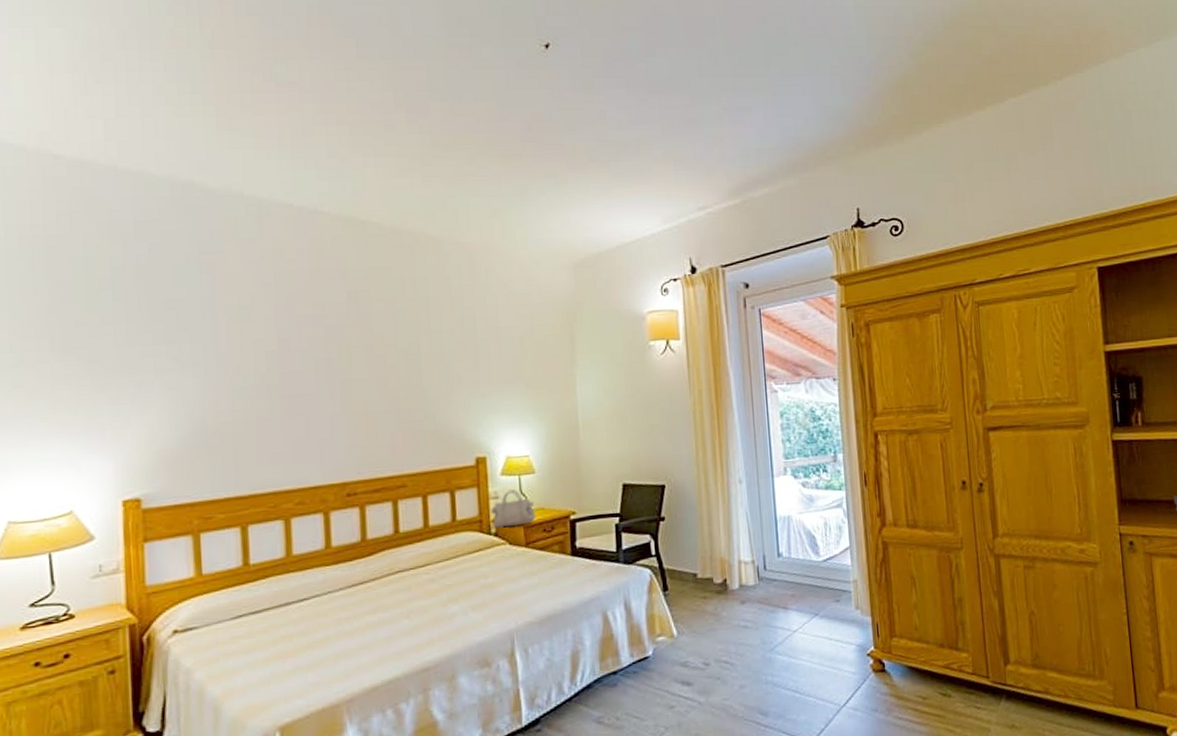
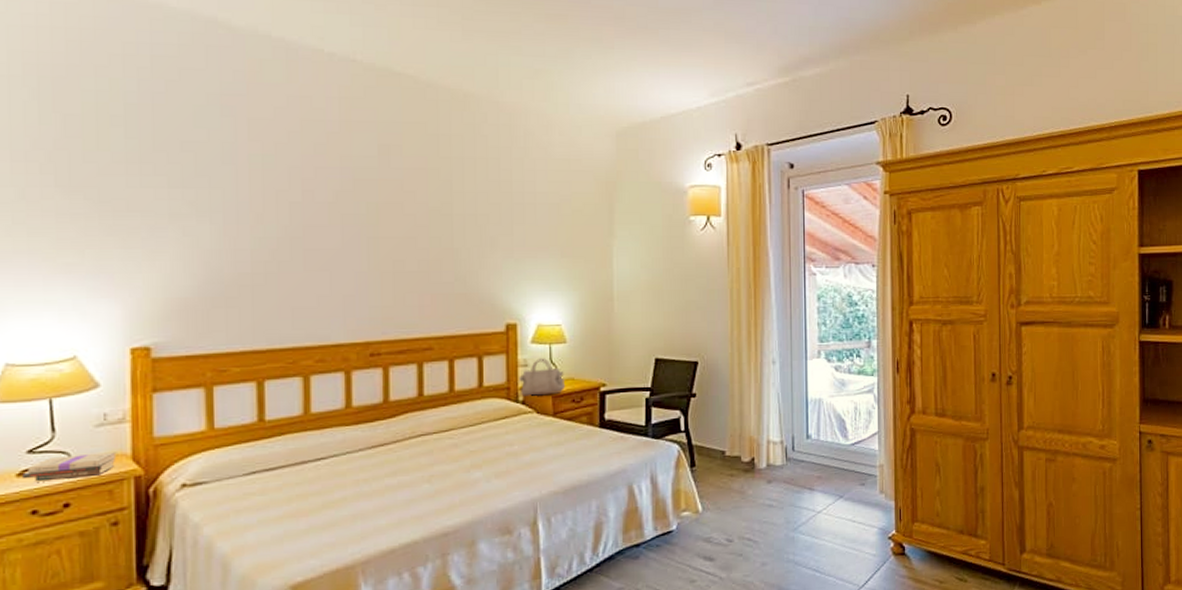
books: none [25,602,112,635] -> present [22,452,117,482]

